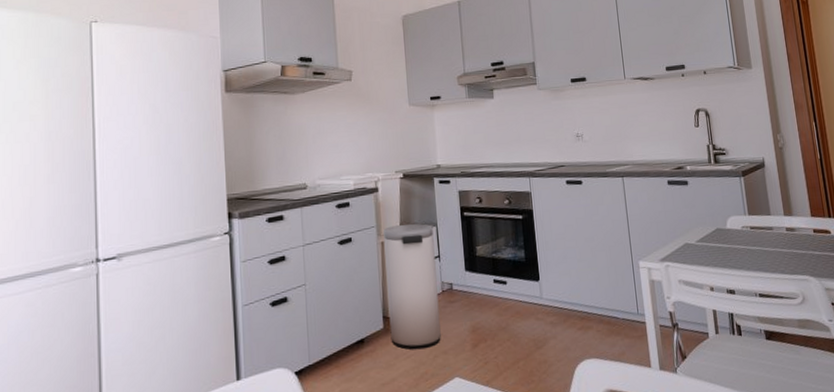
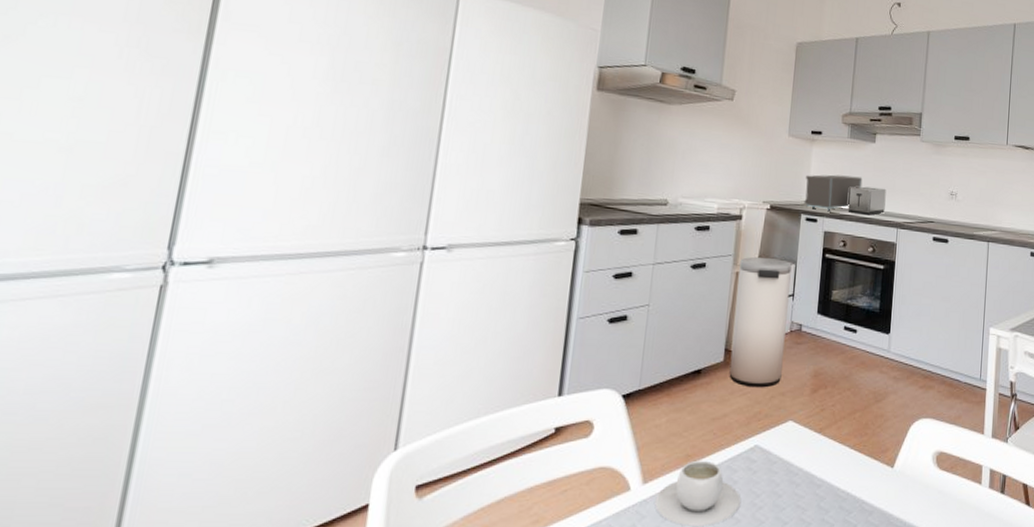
microwave: none [432,133,488,172] -> present [804,174,863,211]
toaster: none [476,140,514,170] -> present [848,186,886,215]

